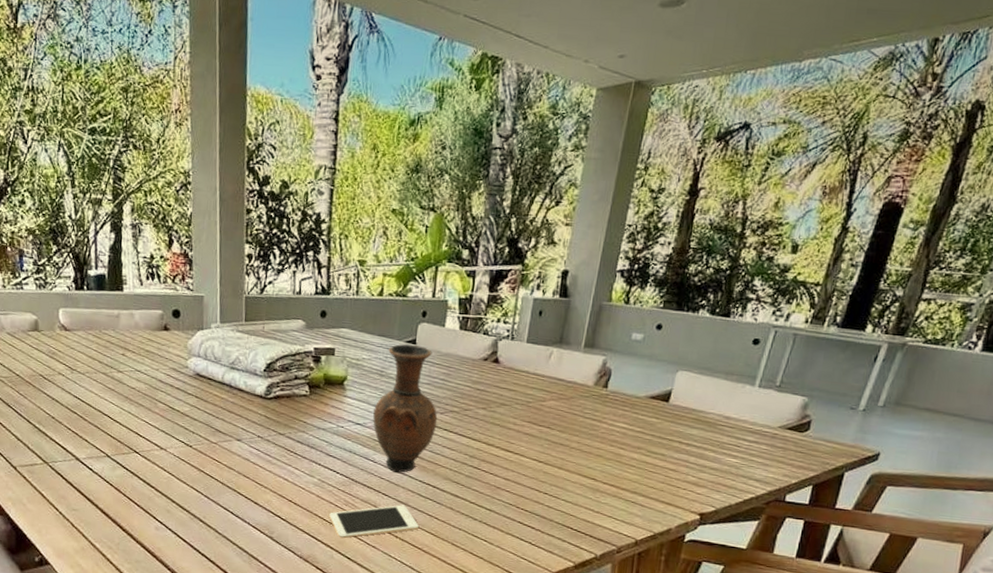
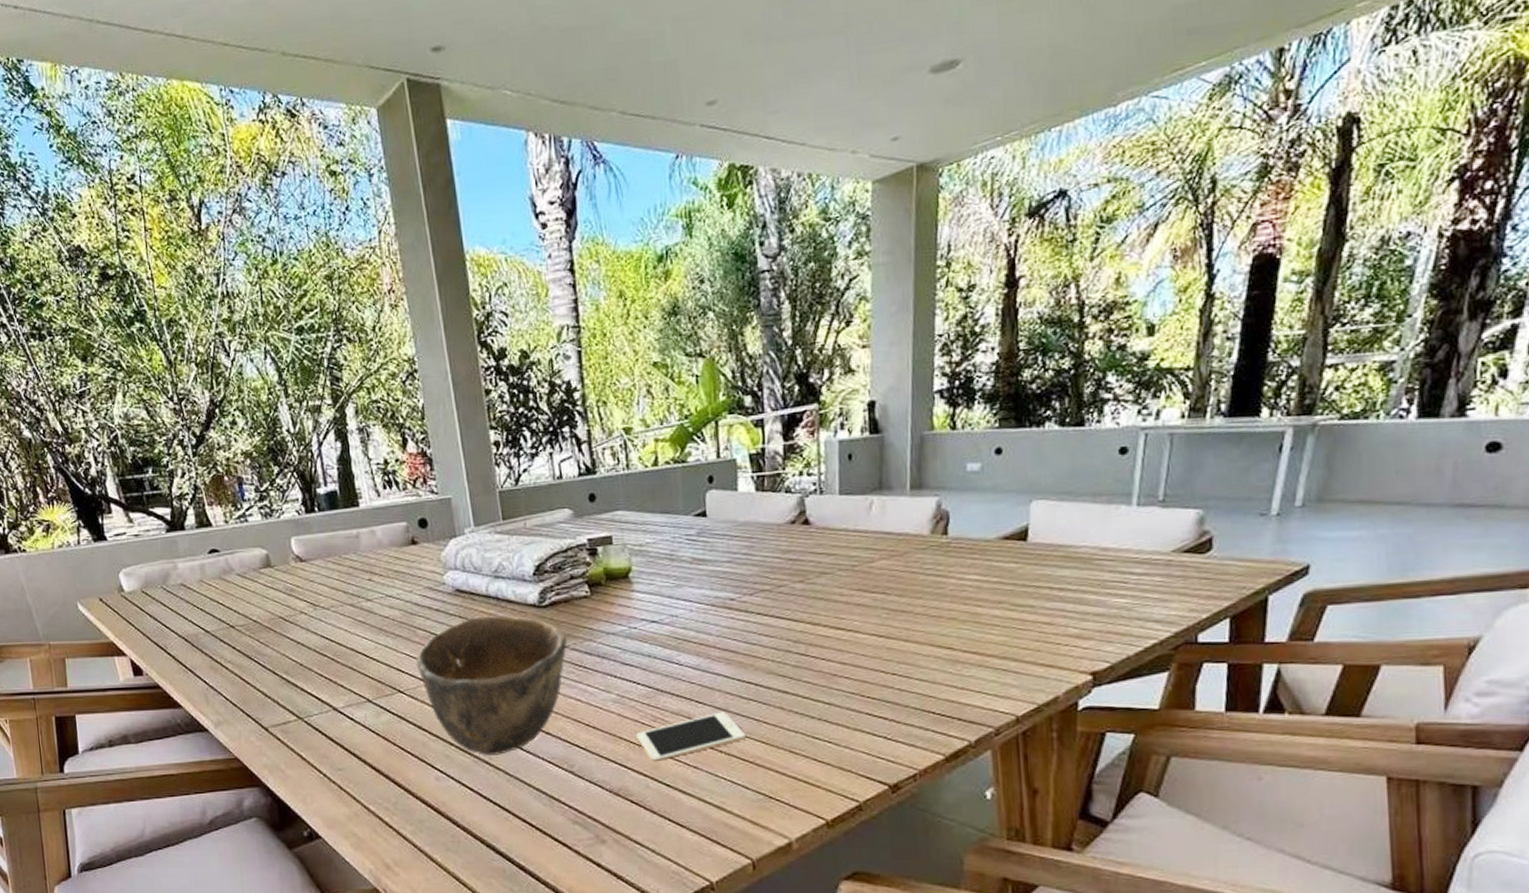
bowl: none [153,399,284,516] -> present [415,615,567,757]
vase: present [373,344,438,473] -> none [669,518,748,673]

